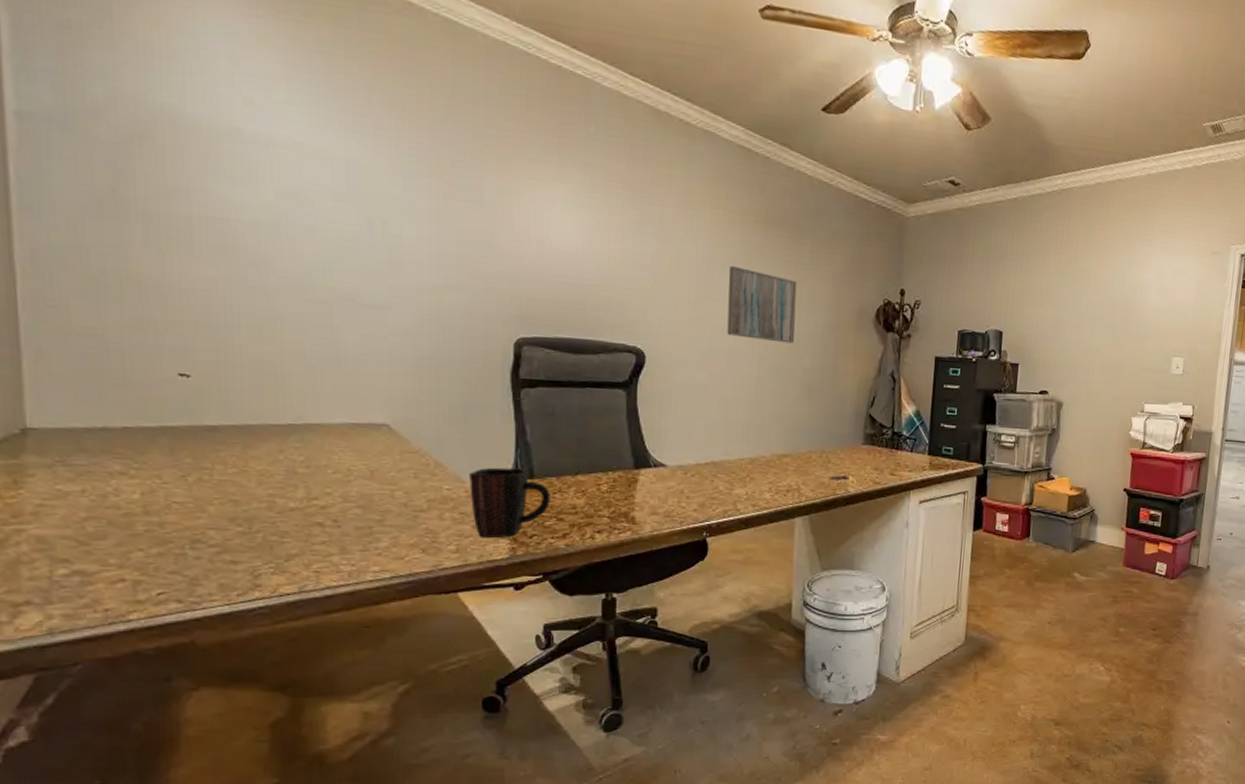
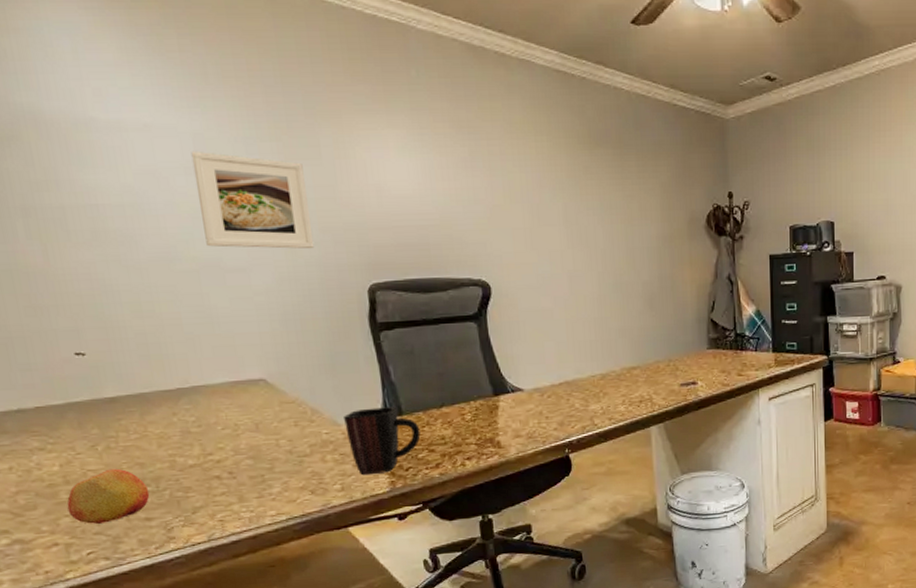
apple: none [142,503,240,562] -> present [67,468,150,524]
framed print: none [342,176,463,293] -> present [191,150,315,249]
wall art: present [727,265,797,344] -> none [559,189,631,259]

